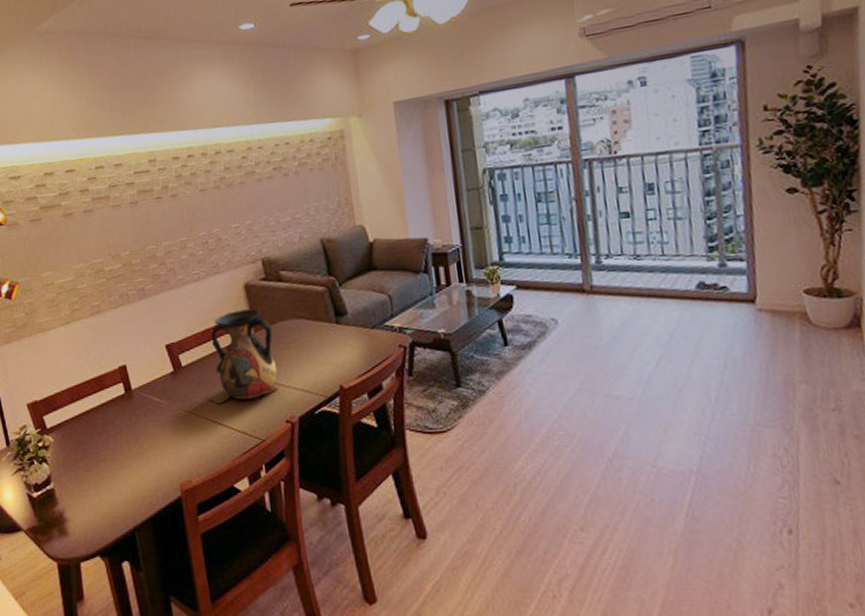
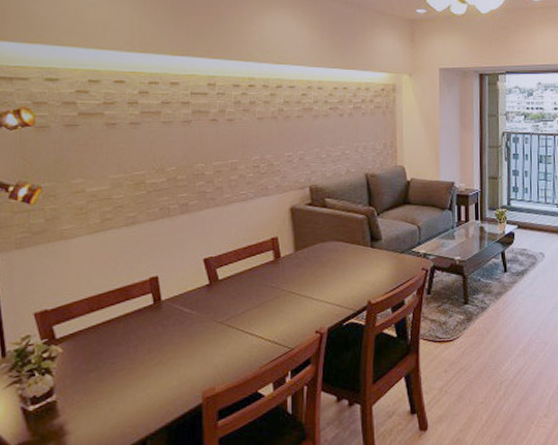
vase: present [205,309,278,404] -> none [239,230,313,316]

